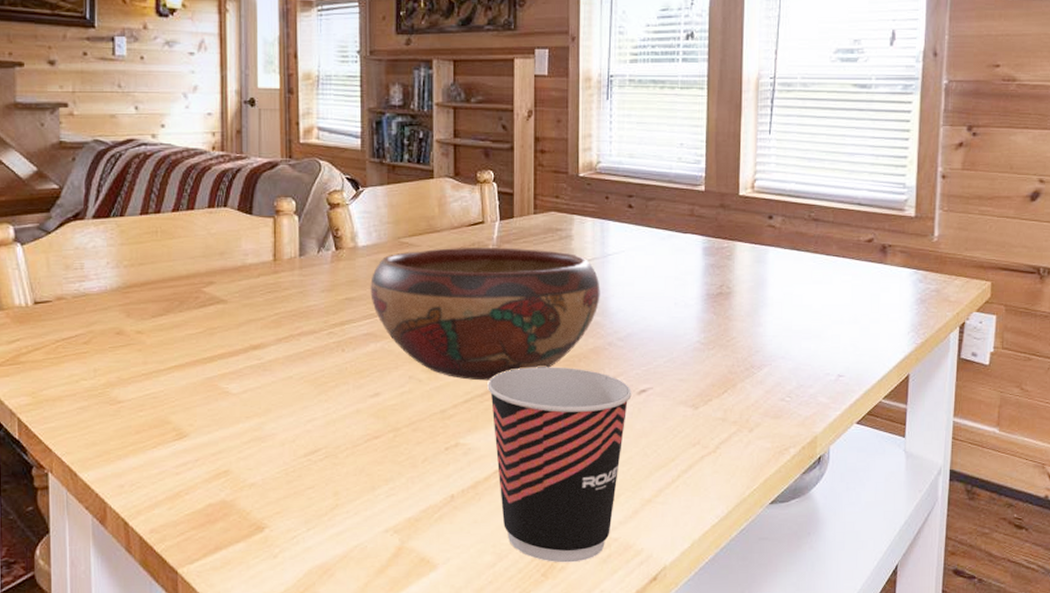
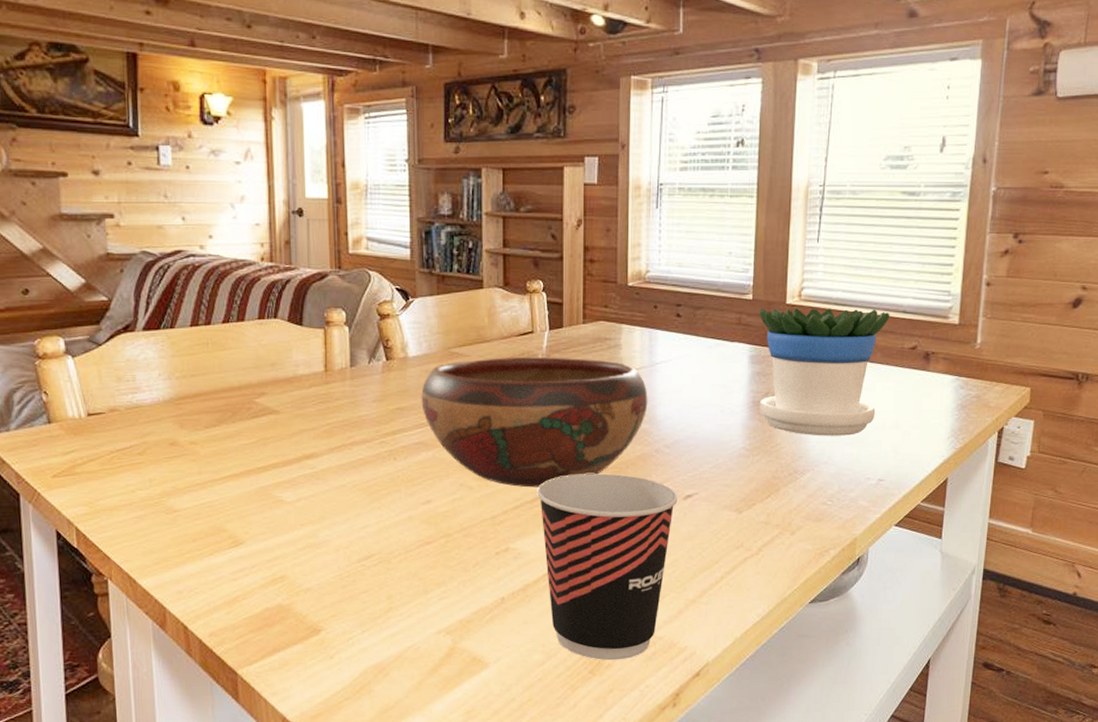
flowerpot: none [712,199,845,330] -> present [759,307,890,436]

